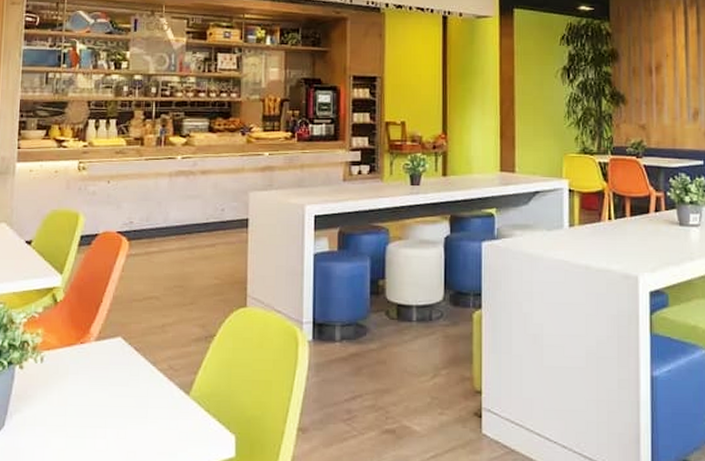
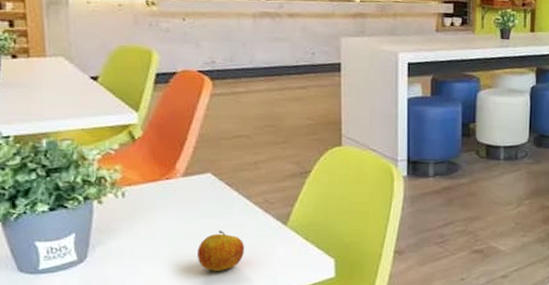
apple: none [103,400,148,445] -> present [197,231,245,271]

